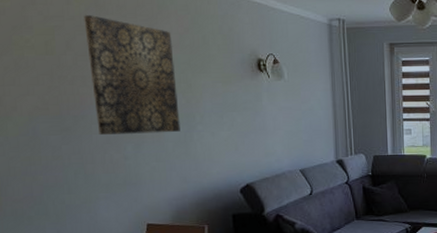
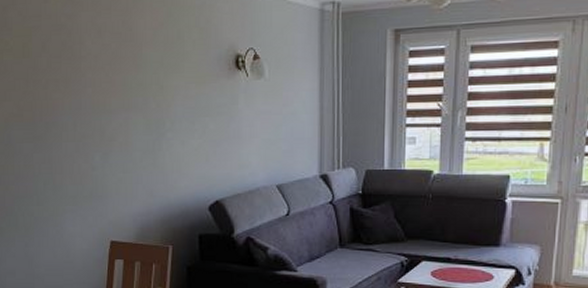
wall art: present [83,15,180,135] -> none [59,13,149,143]

